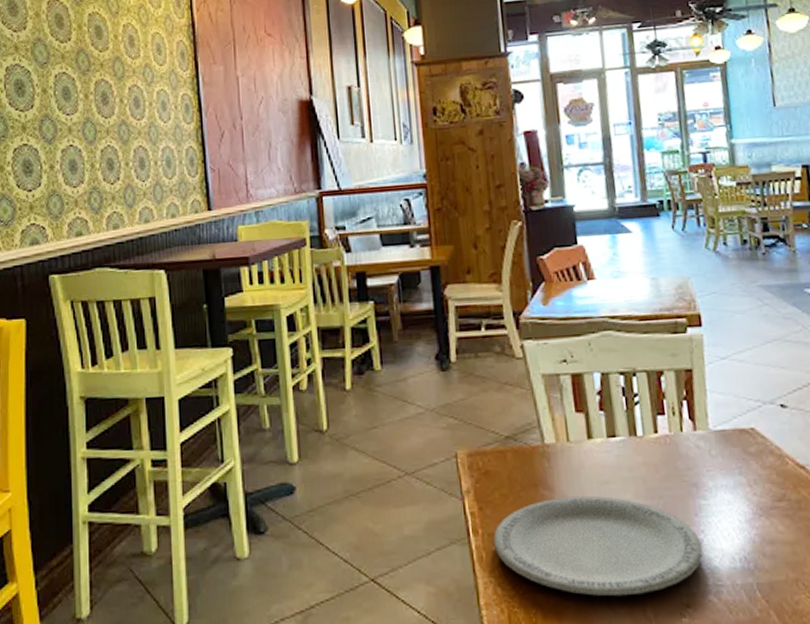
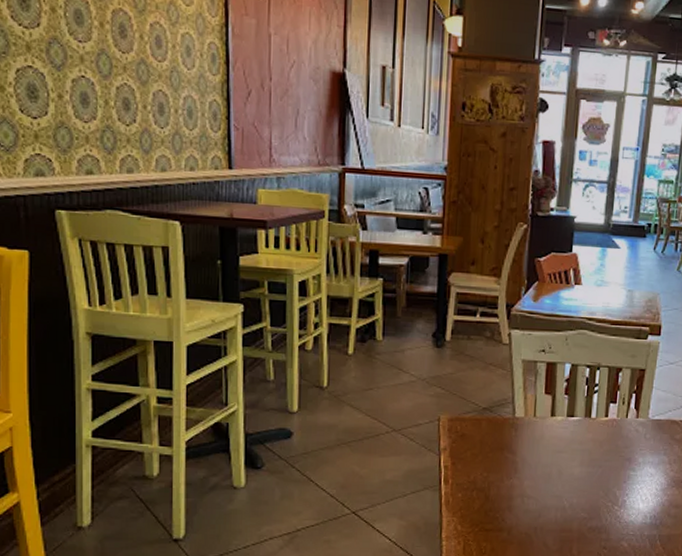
plate: present [493,495,703,597] -> none [460,460,624,538]

